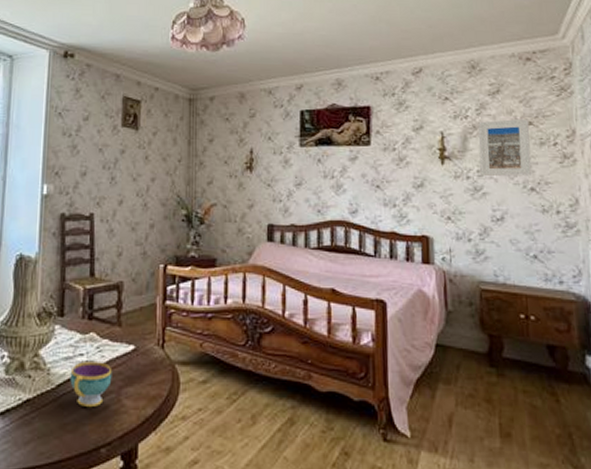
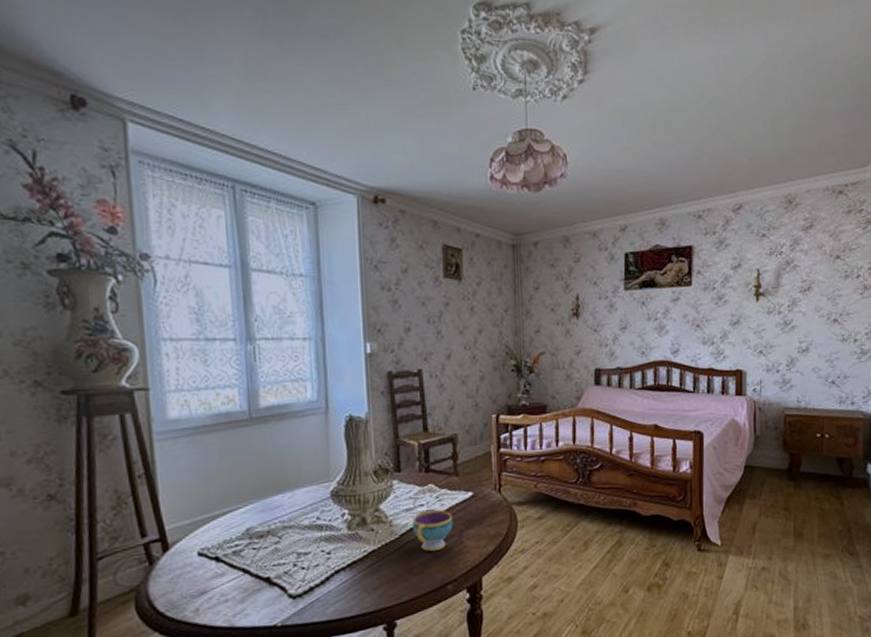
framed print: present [478,118,532,177] -> none [791,252,837,311]

